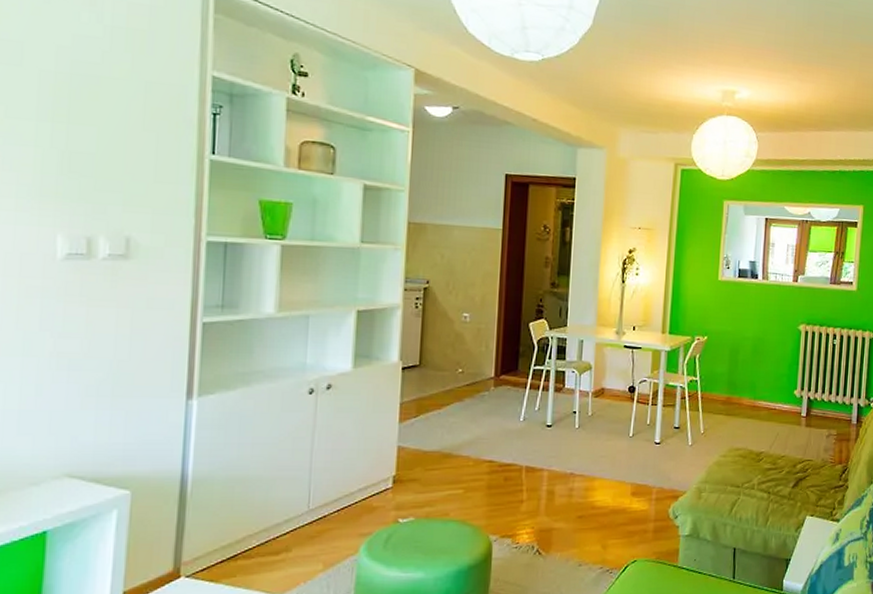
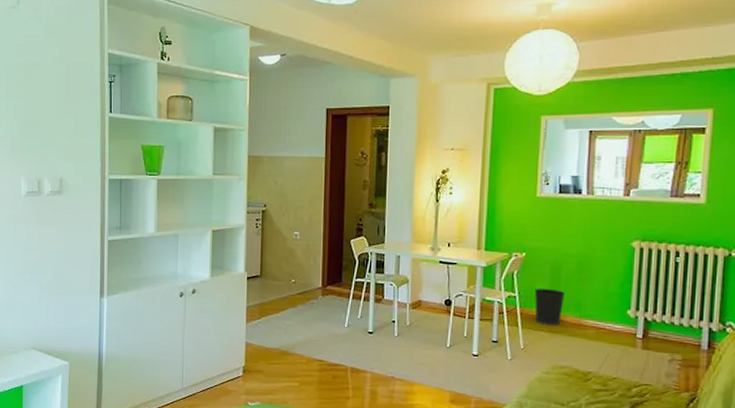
wastebasket: none [714,371,742,408] -> present [534,288,565,325]

